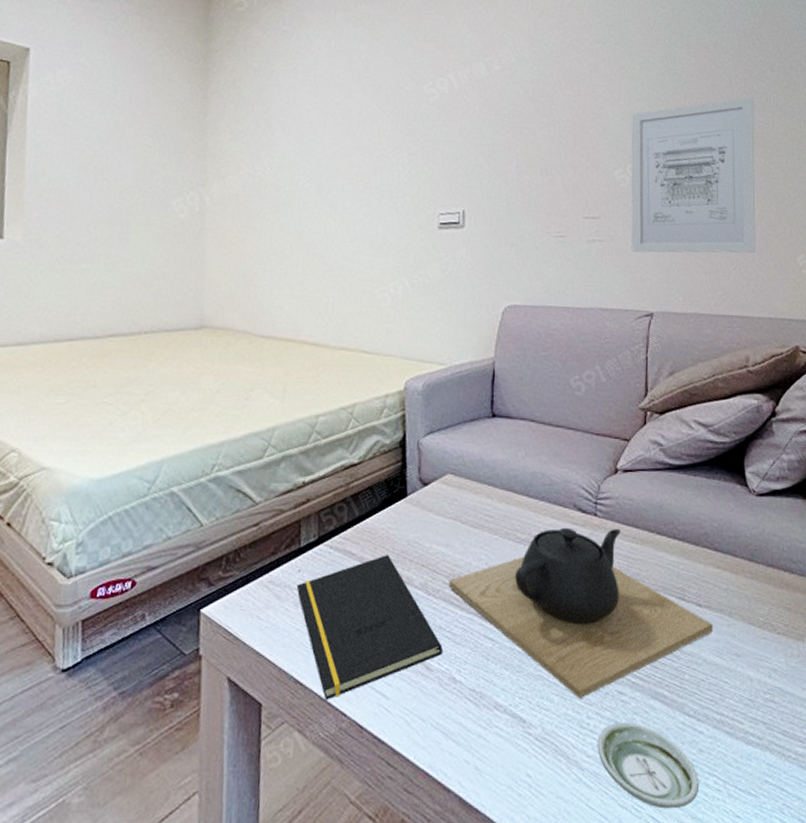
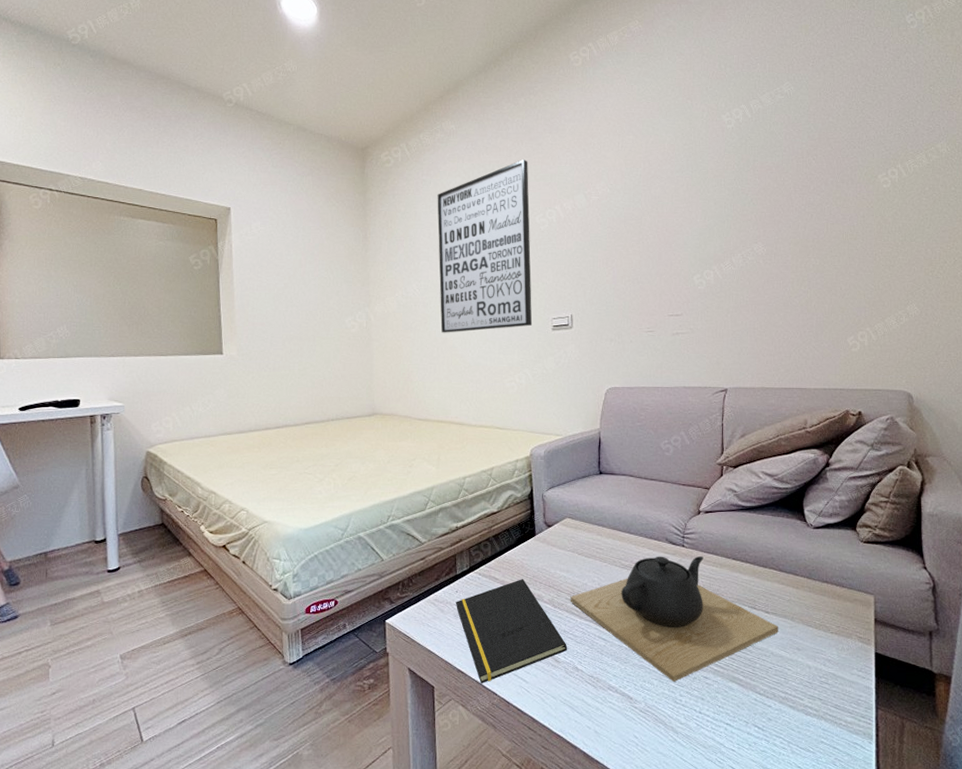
wall art: none [296,13,417,226] -> present [437,159,533,333]
saucer: present [597,722,699,809] -> none [688,698,768,761]
wall art: present [631,96,756,254] -> none [706,208,812,342]

